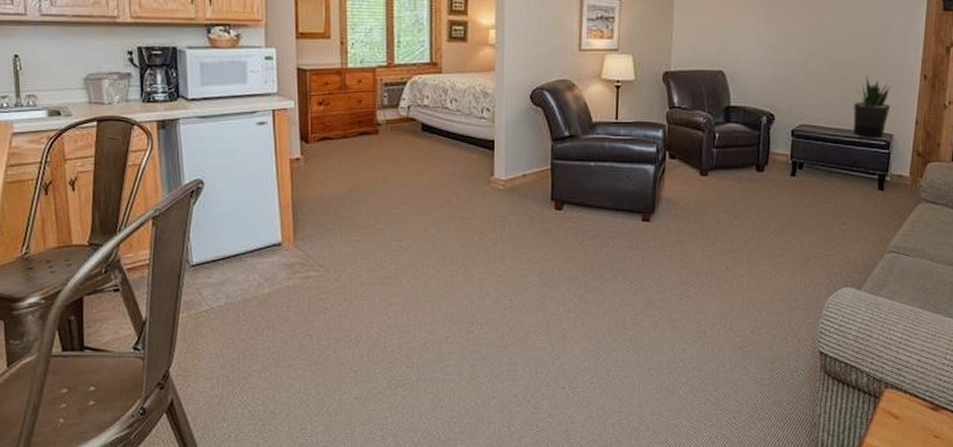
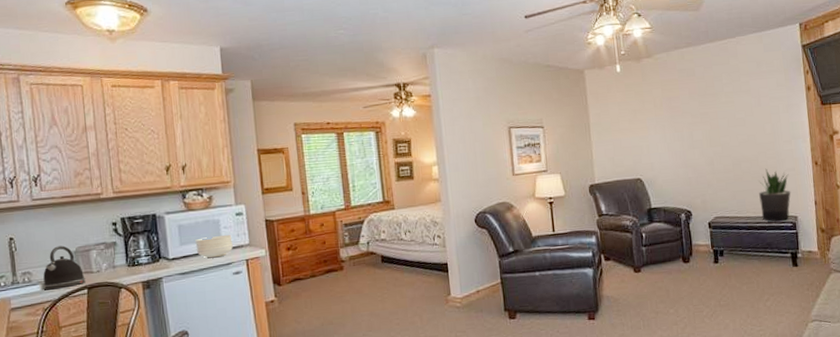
kettle: none [49,70,95,118] -> present [43,245,86,290]
bowl: none [218,79,259,104] -> present [195,234,233,259]

